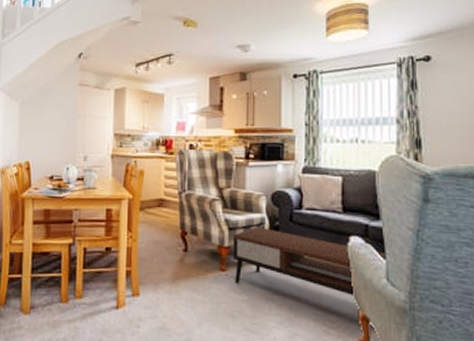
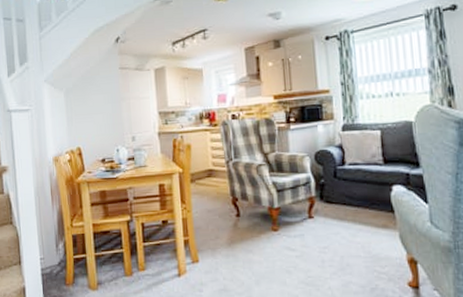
coffee table: present [232,227,388,297] -> none [281,186,430,242]

